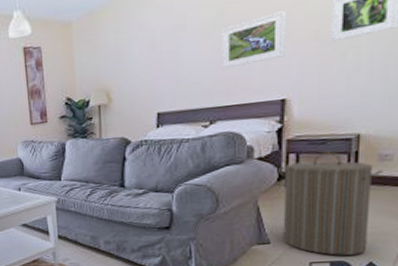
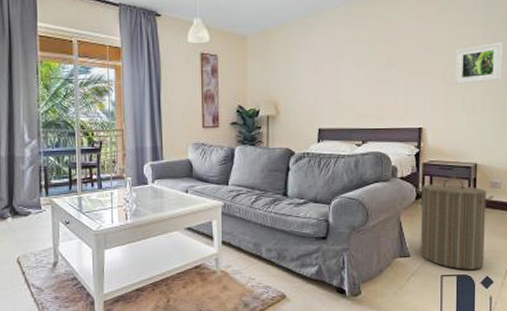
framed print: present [220,10,287,70] -> none [372,53,423,96]

